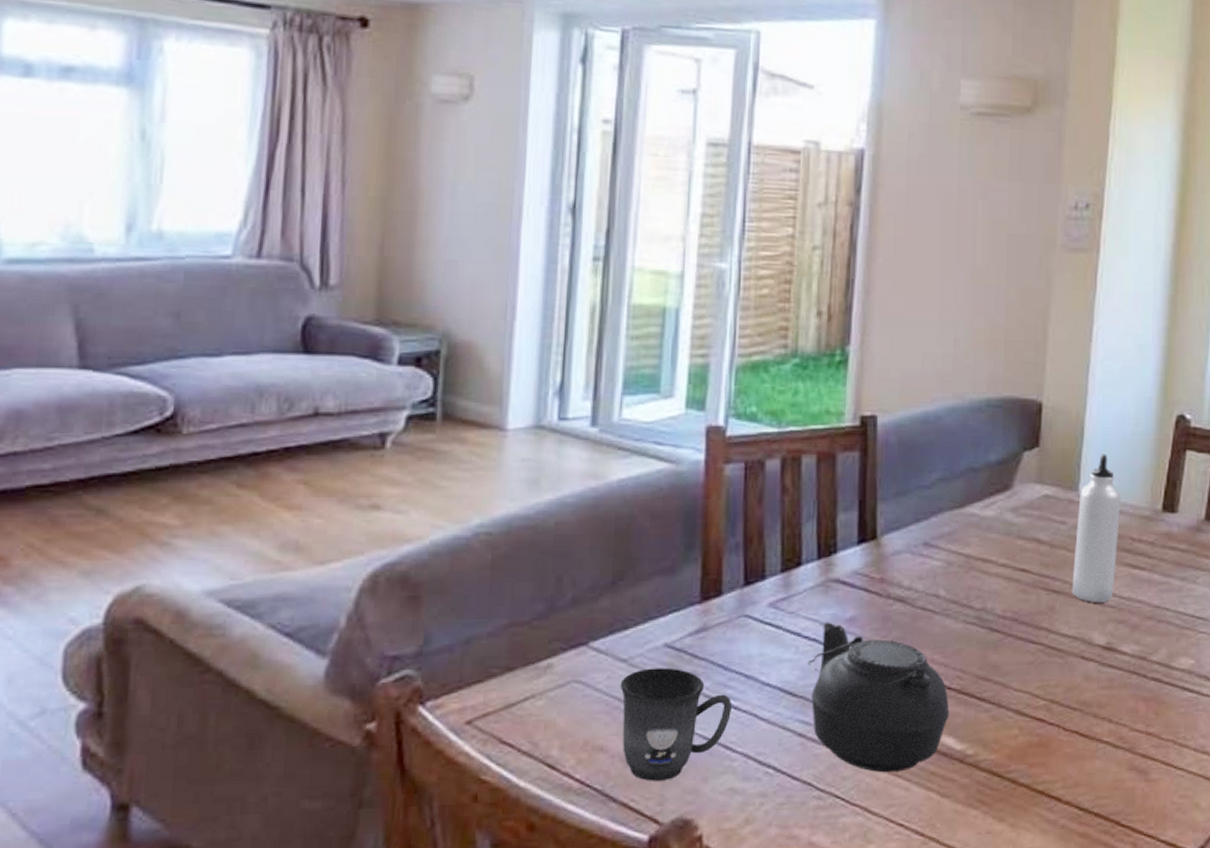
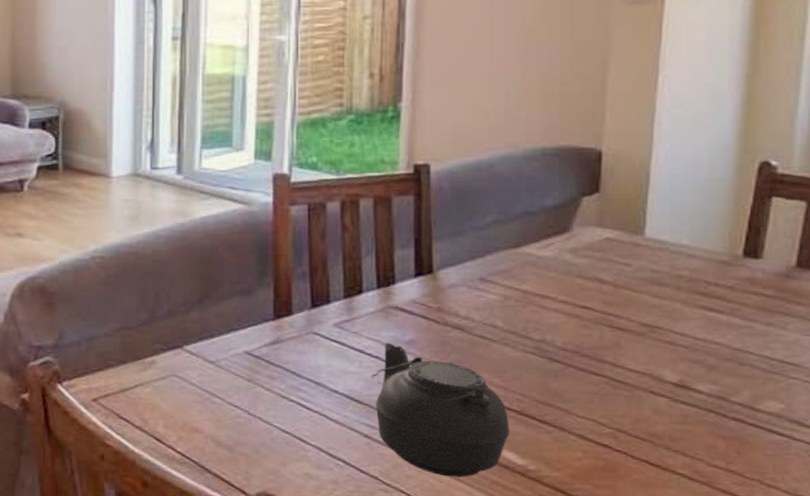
mug: present [620,667,733,781] -> none [210,370,305,461]
water bottle: present [1071,454,1121,602] -> none [638,199,694,342]

